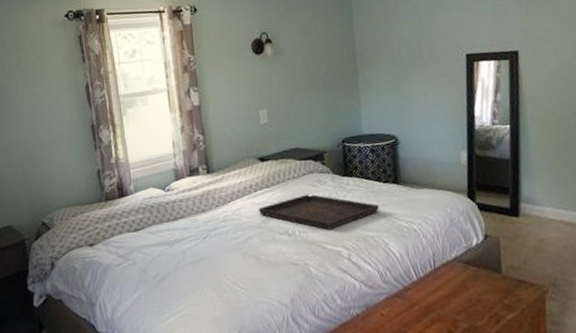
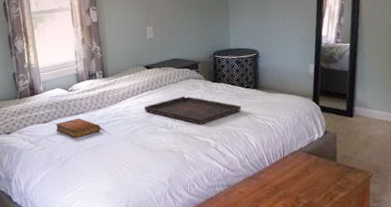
bible: none [150,224,205,250] -> present [56,118,101,138]

